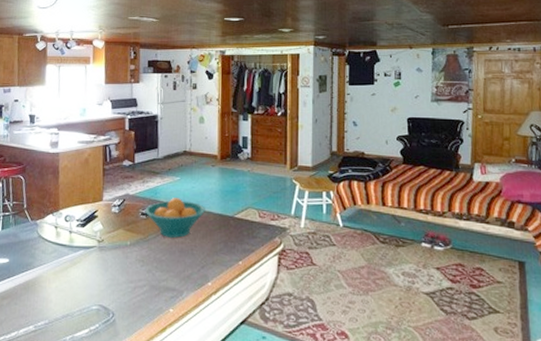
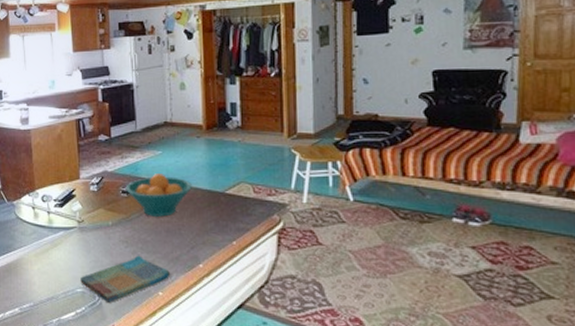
dish towel: none [96,273,181,319] -> present [80,255,170,303]

